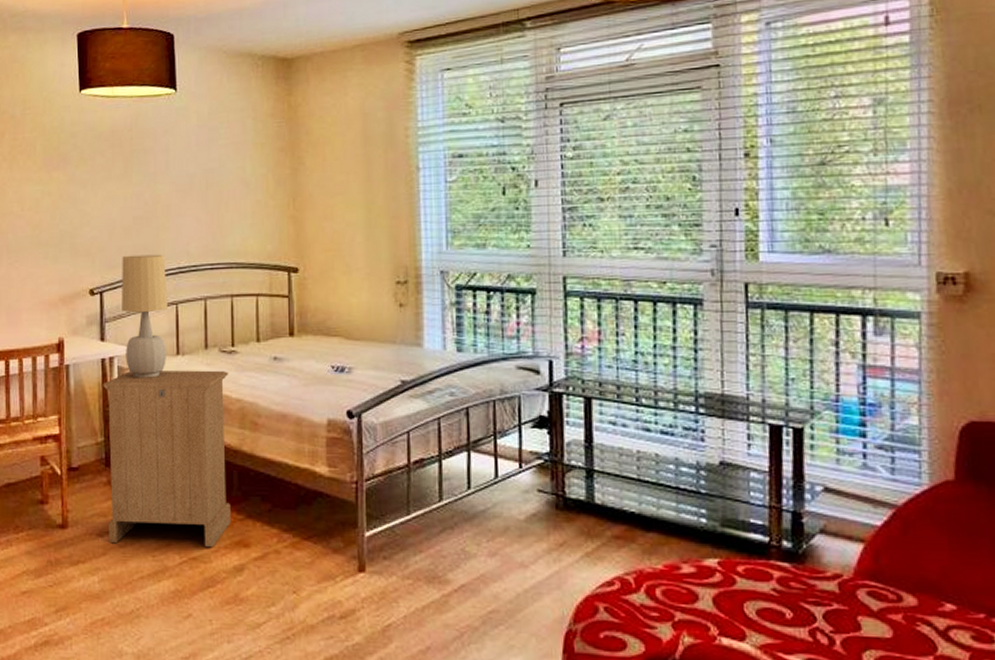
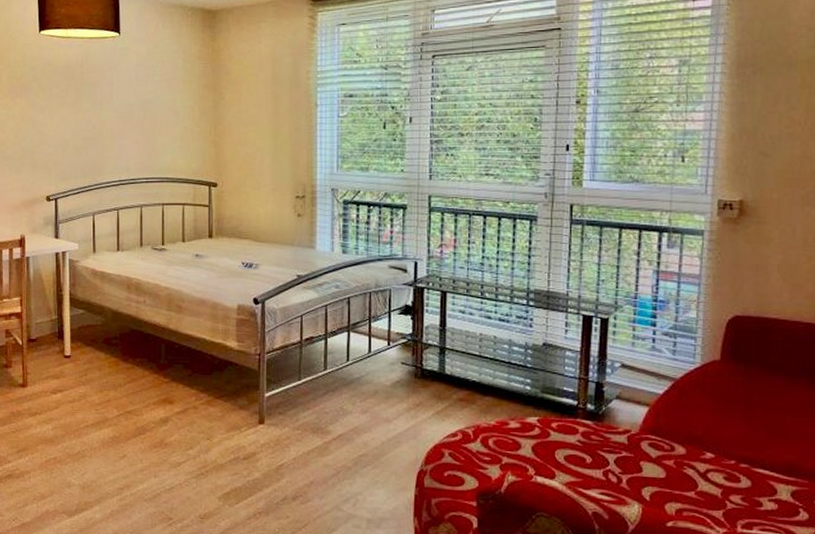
cabinet: present [103,370,231,547] -> none [57,263,160,403]
table lamp: present [122,254,168,378] -> none [73,169,111,269]

